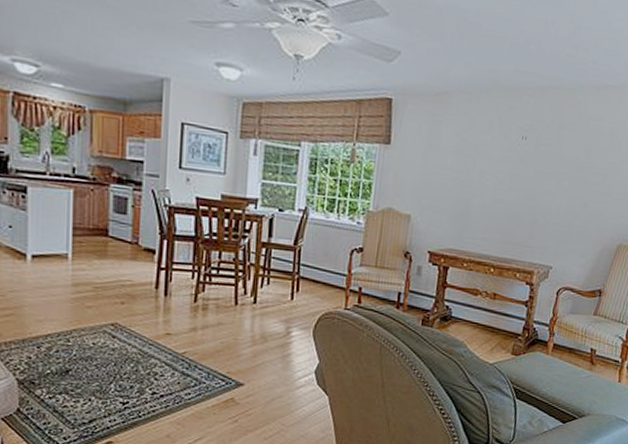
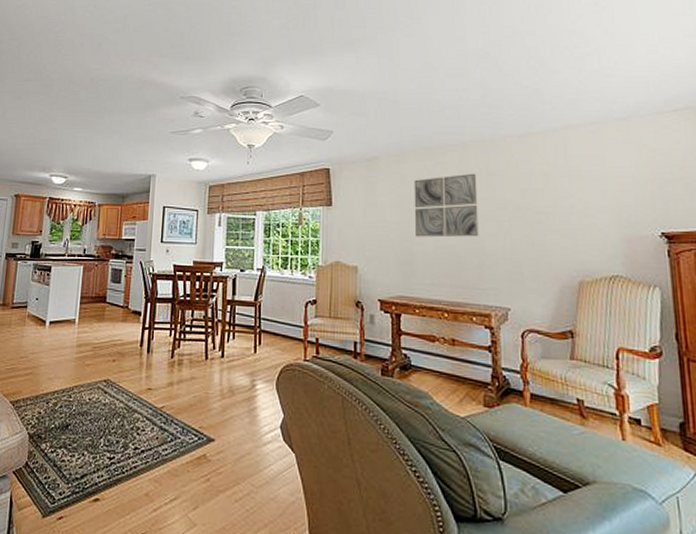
wall art: none [474,123,548,194] -> present [414,173,479,238]

